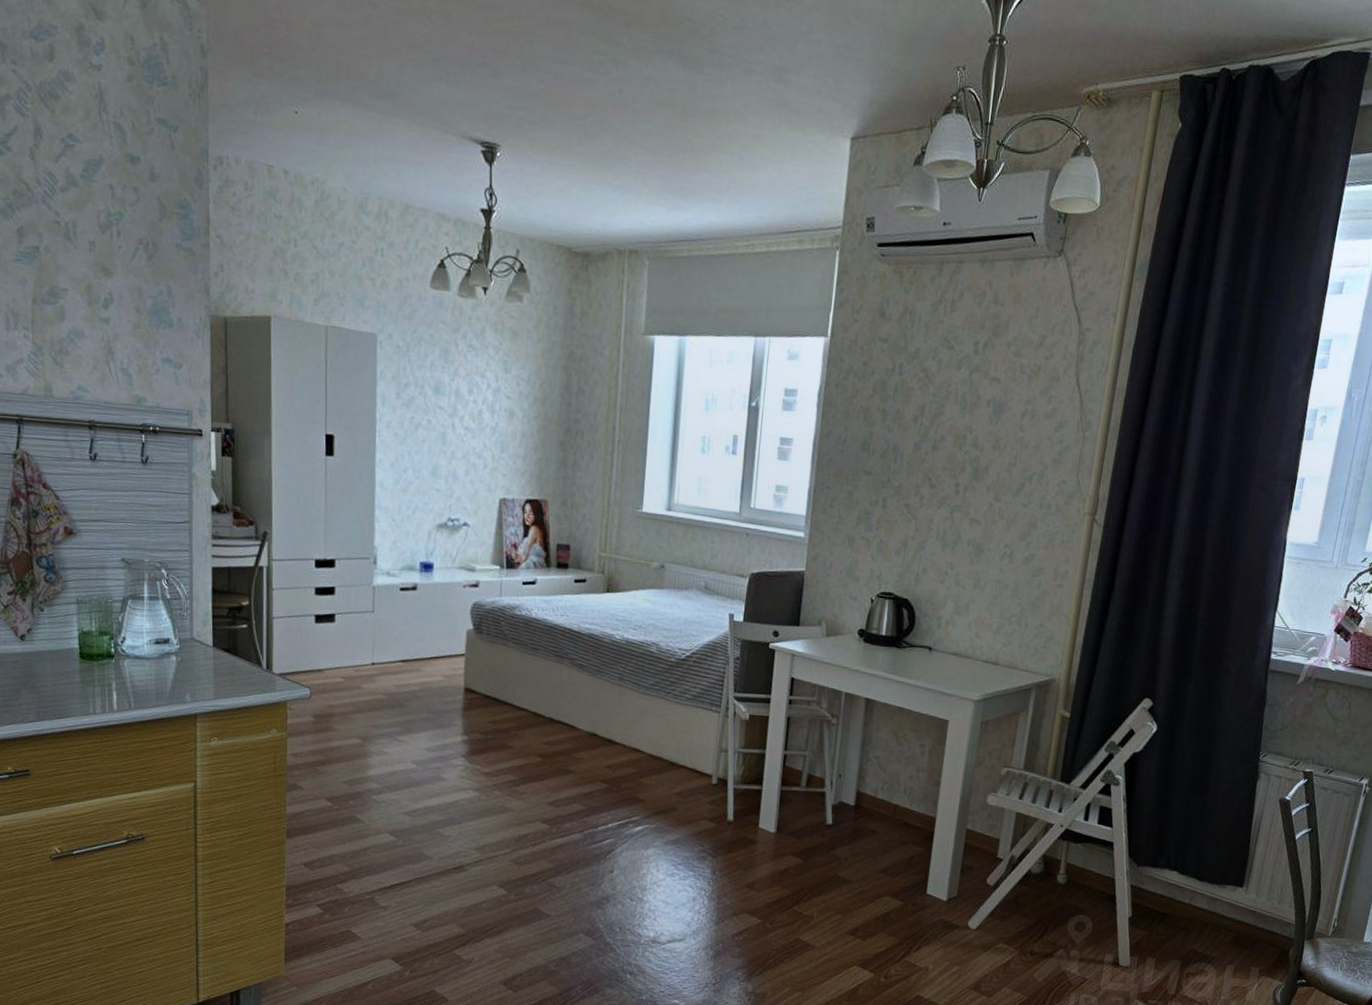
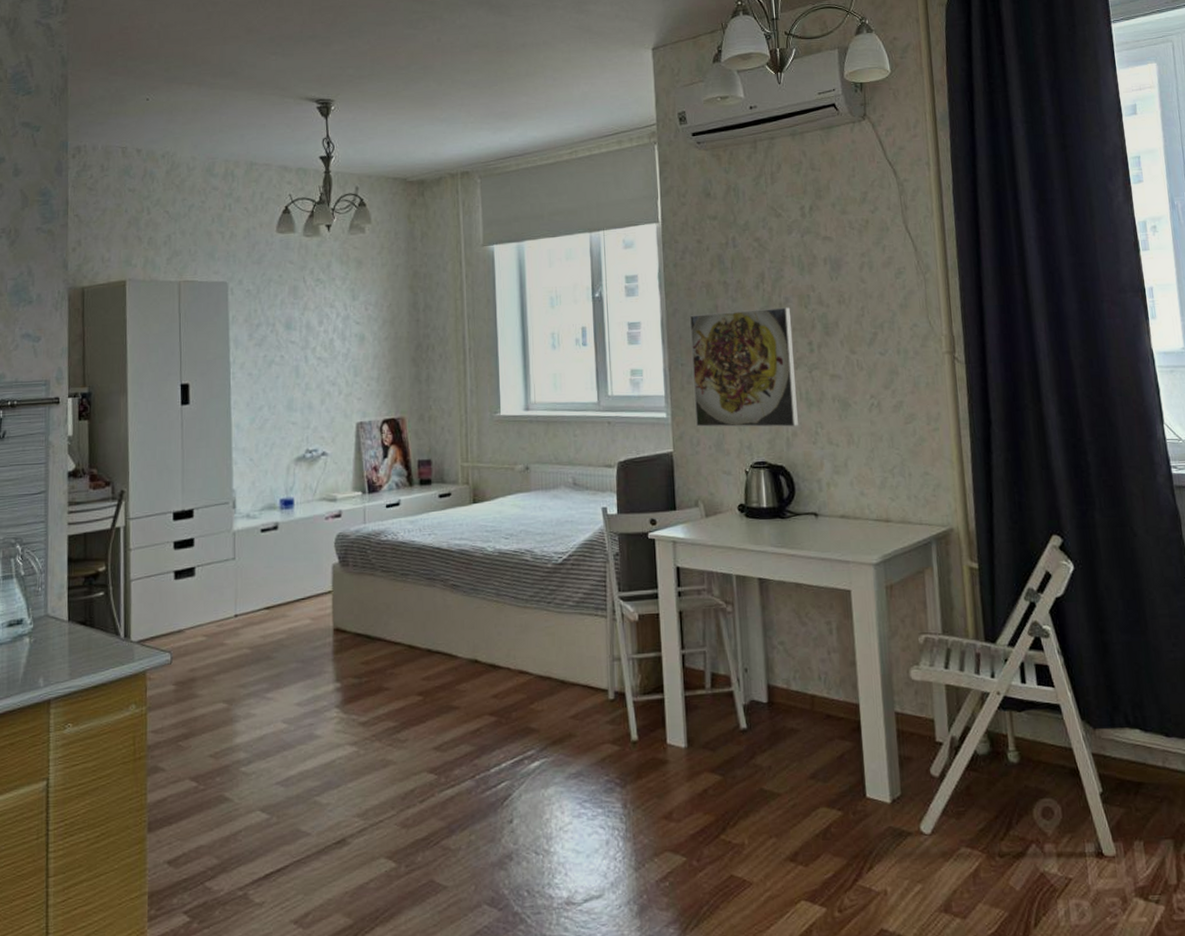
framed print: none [831,439,945,565] -> present [689,307,799,428]

